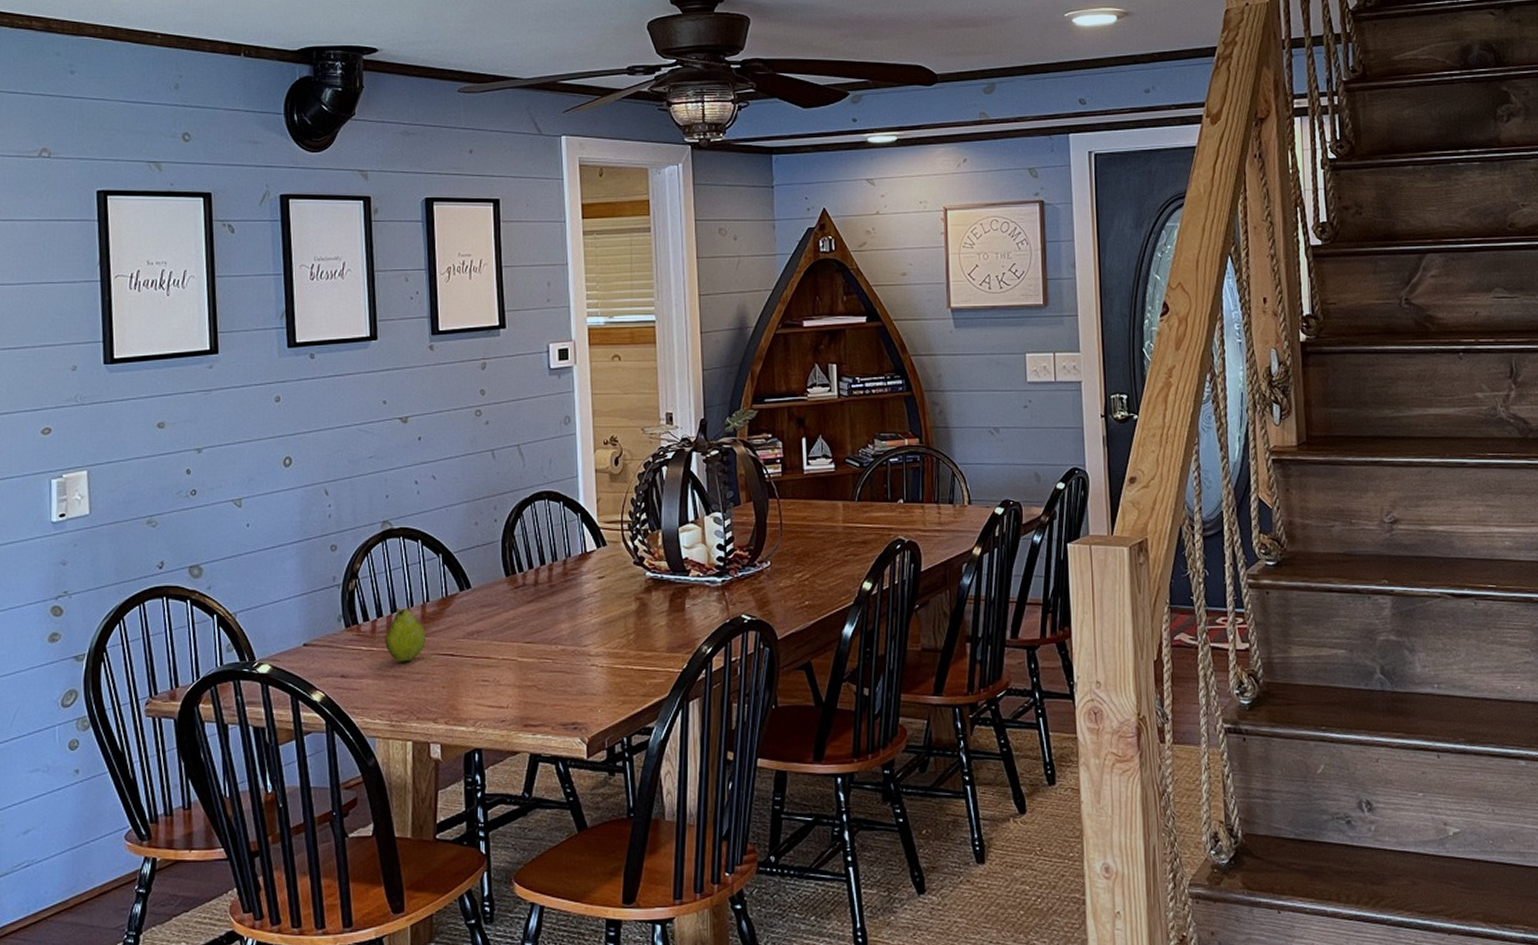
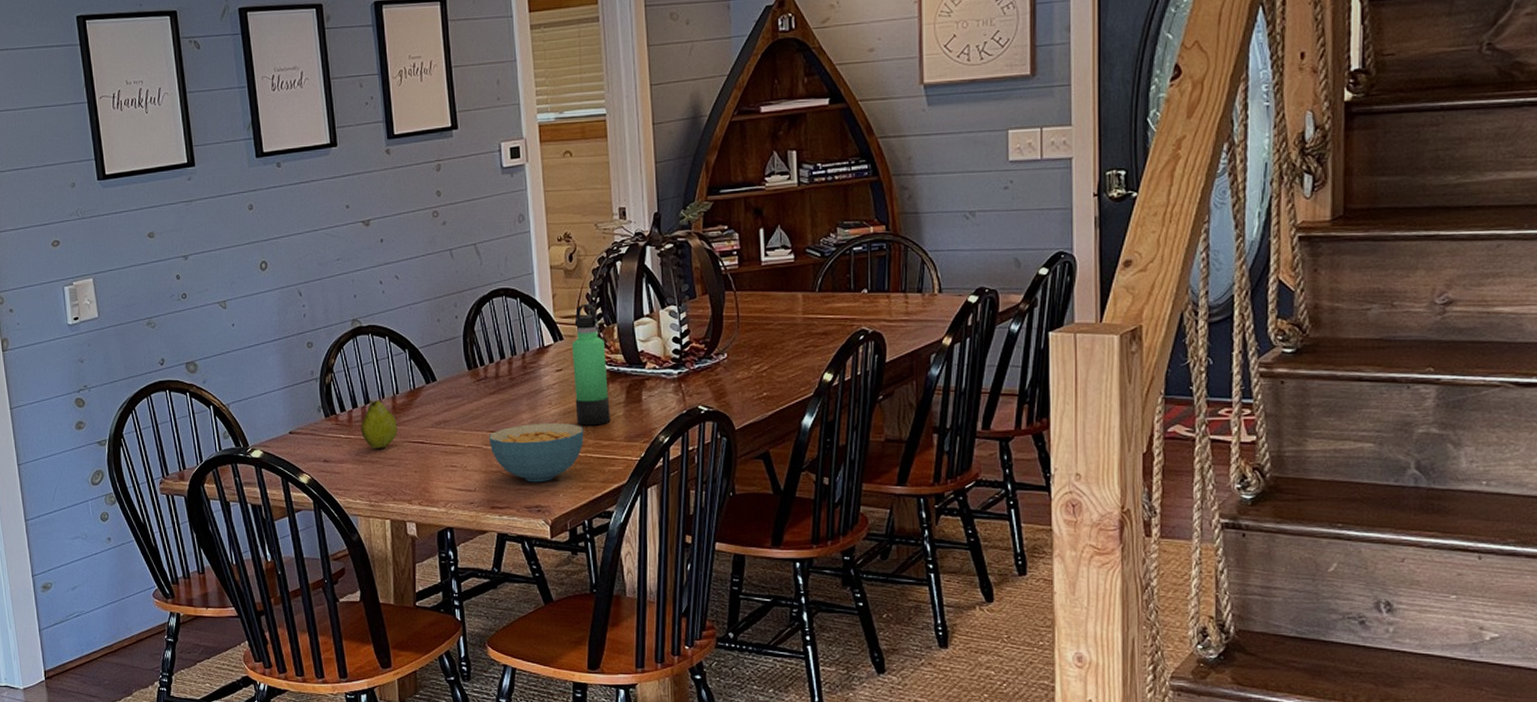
cereal bowl: none [524,632,625,698] -> present [488,422,584,483]
thermos bottle: none [614,508,653,636] -> present [571,303,611,426]

